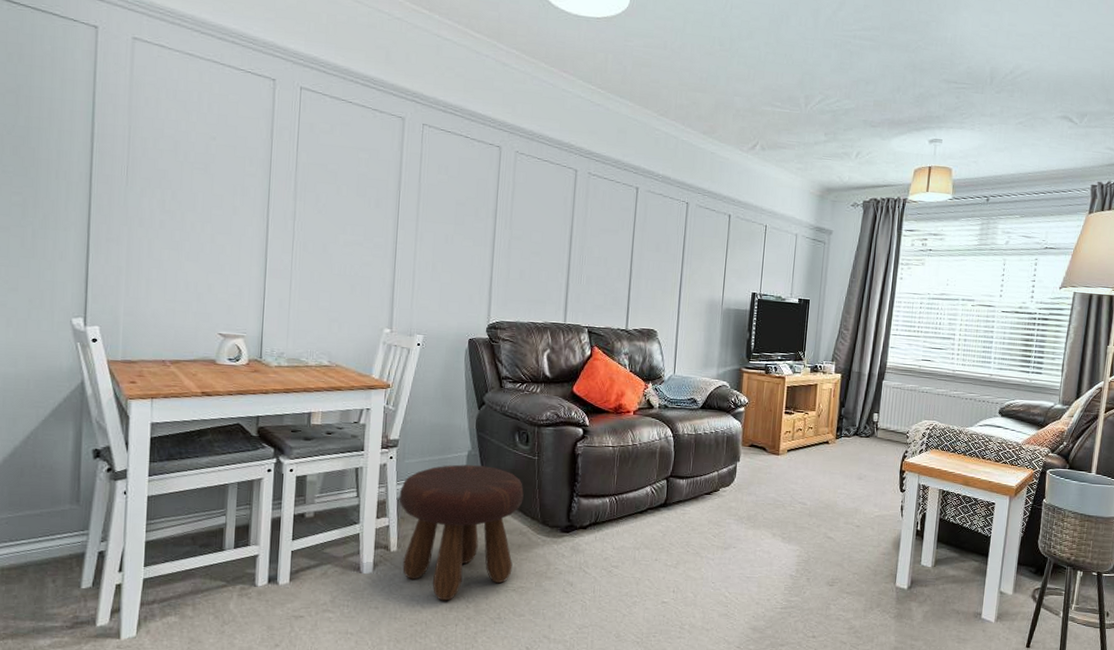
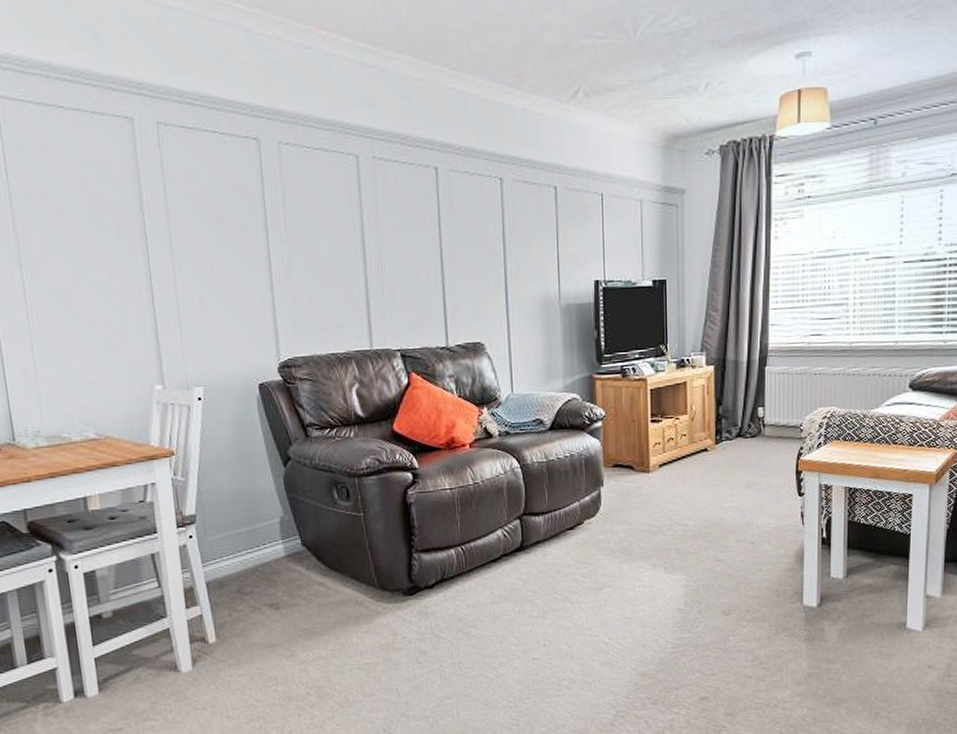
footstool: present [399,464,524,601] -> none [207,531,354,691]

